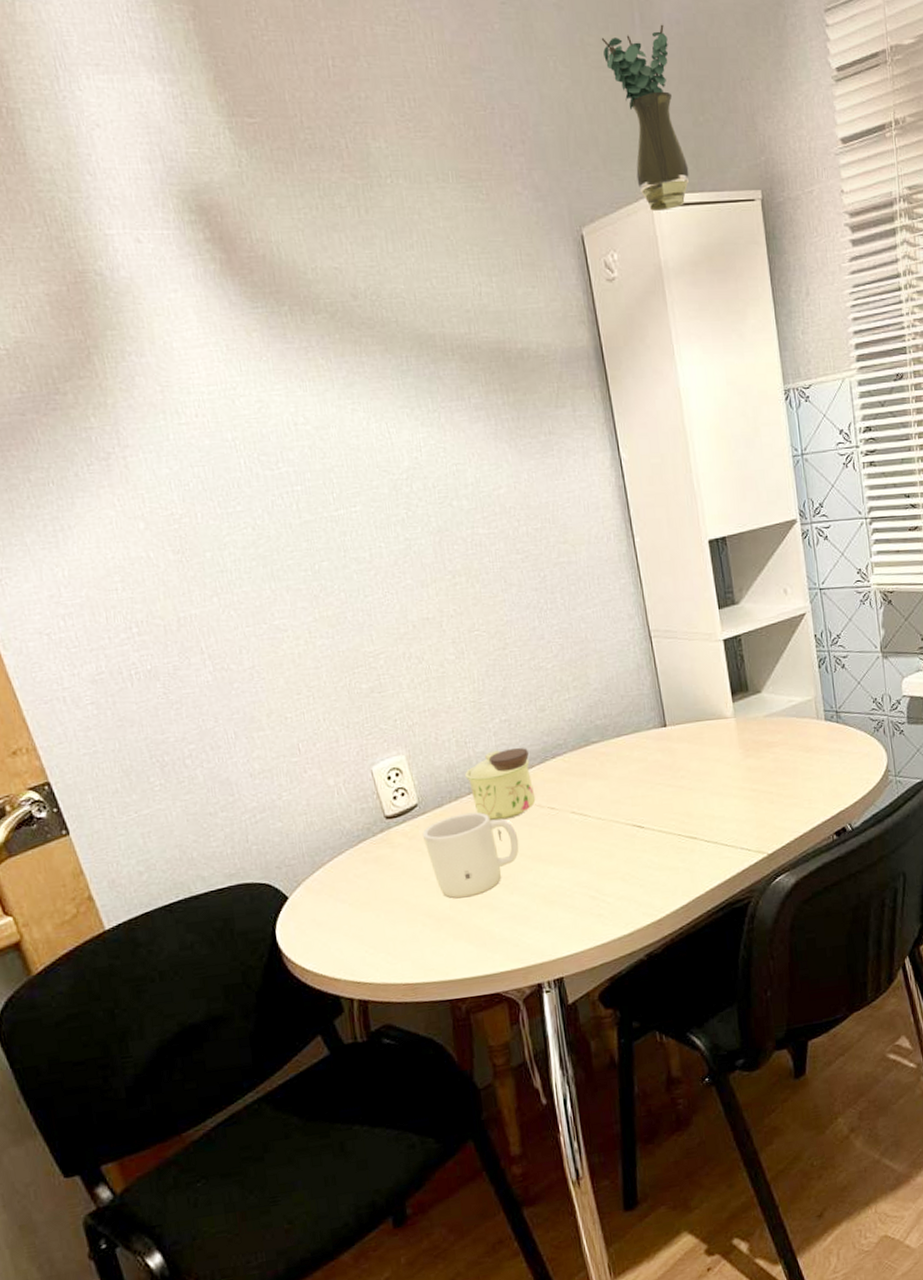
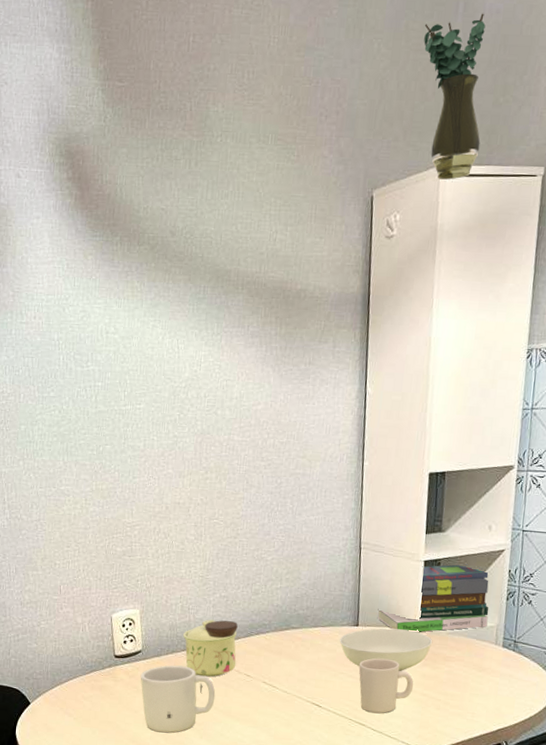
bowl: none [648,720,751,772] -> present [339,628,433,672]
mug: none [676,757,741,823] -> present [358,658,414,714]
books: none [684,635,805,724] -> present [377,564,489,632]

